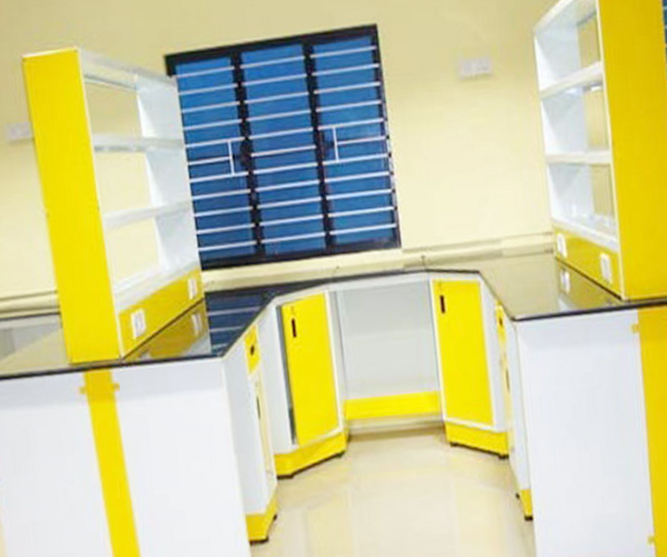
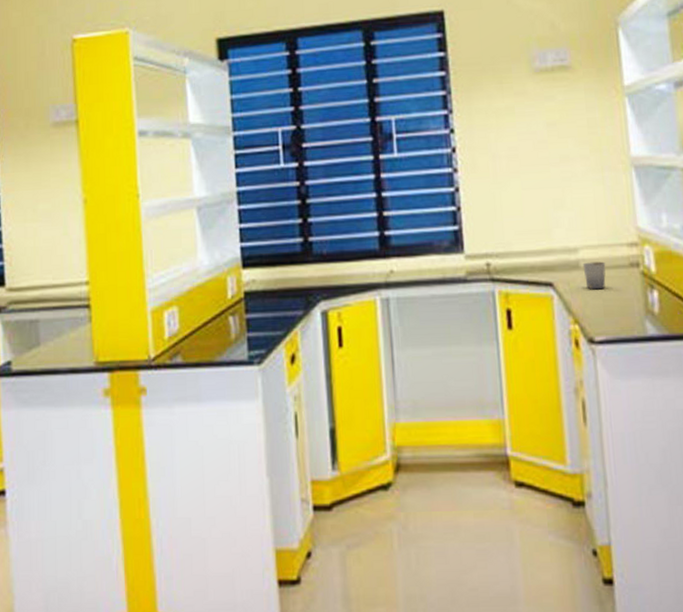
cup: none [505,249,525,275] -> present [582,261,606,290]

